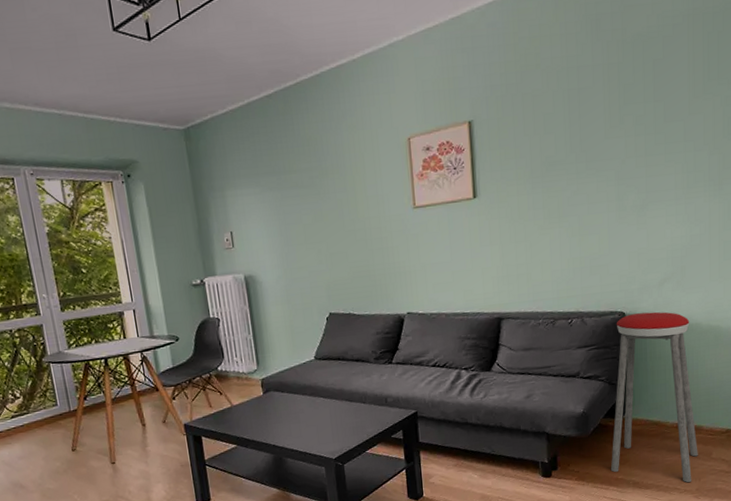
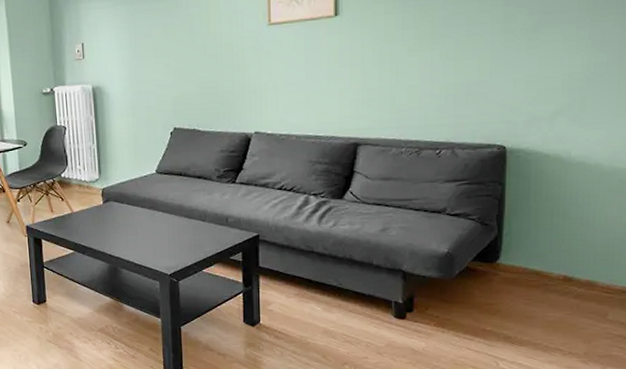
music stool: present [610,311,698,483] -> none [477,147,590,345]

